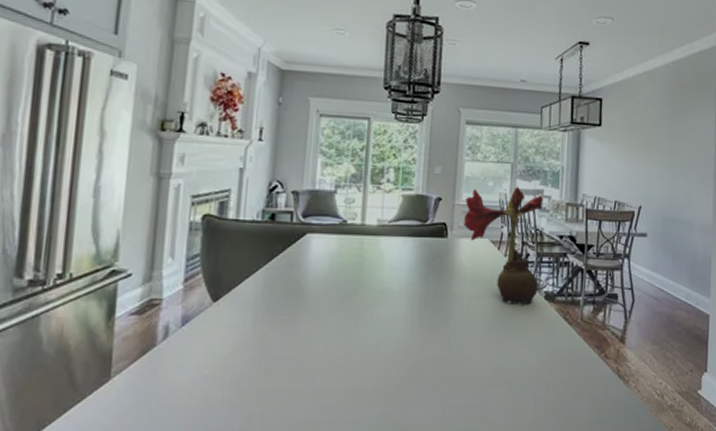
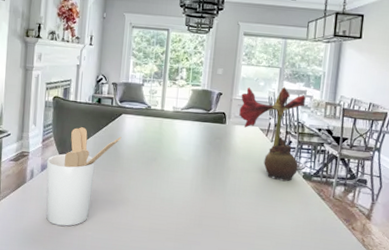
utensil holder: none [189,256,306,405] -> present [46,127,122,226]

